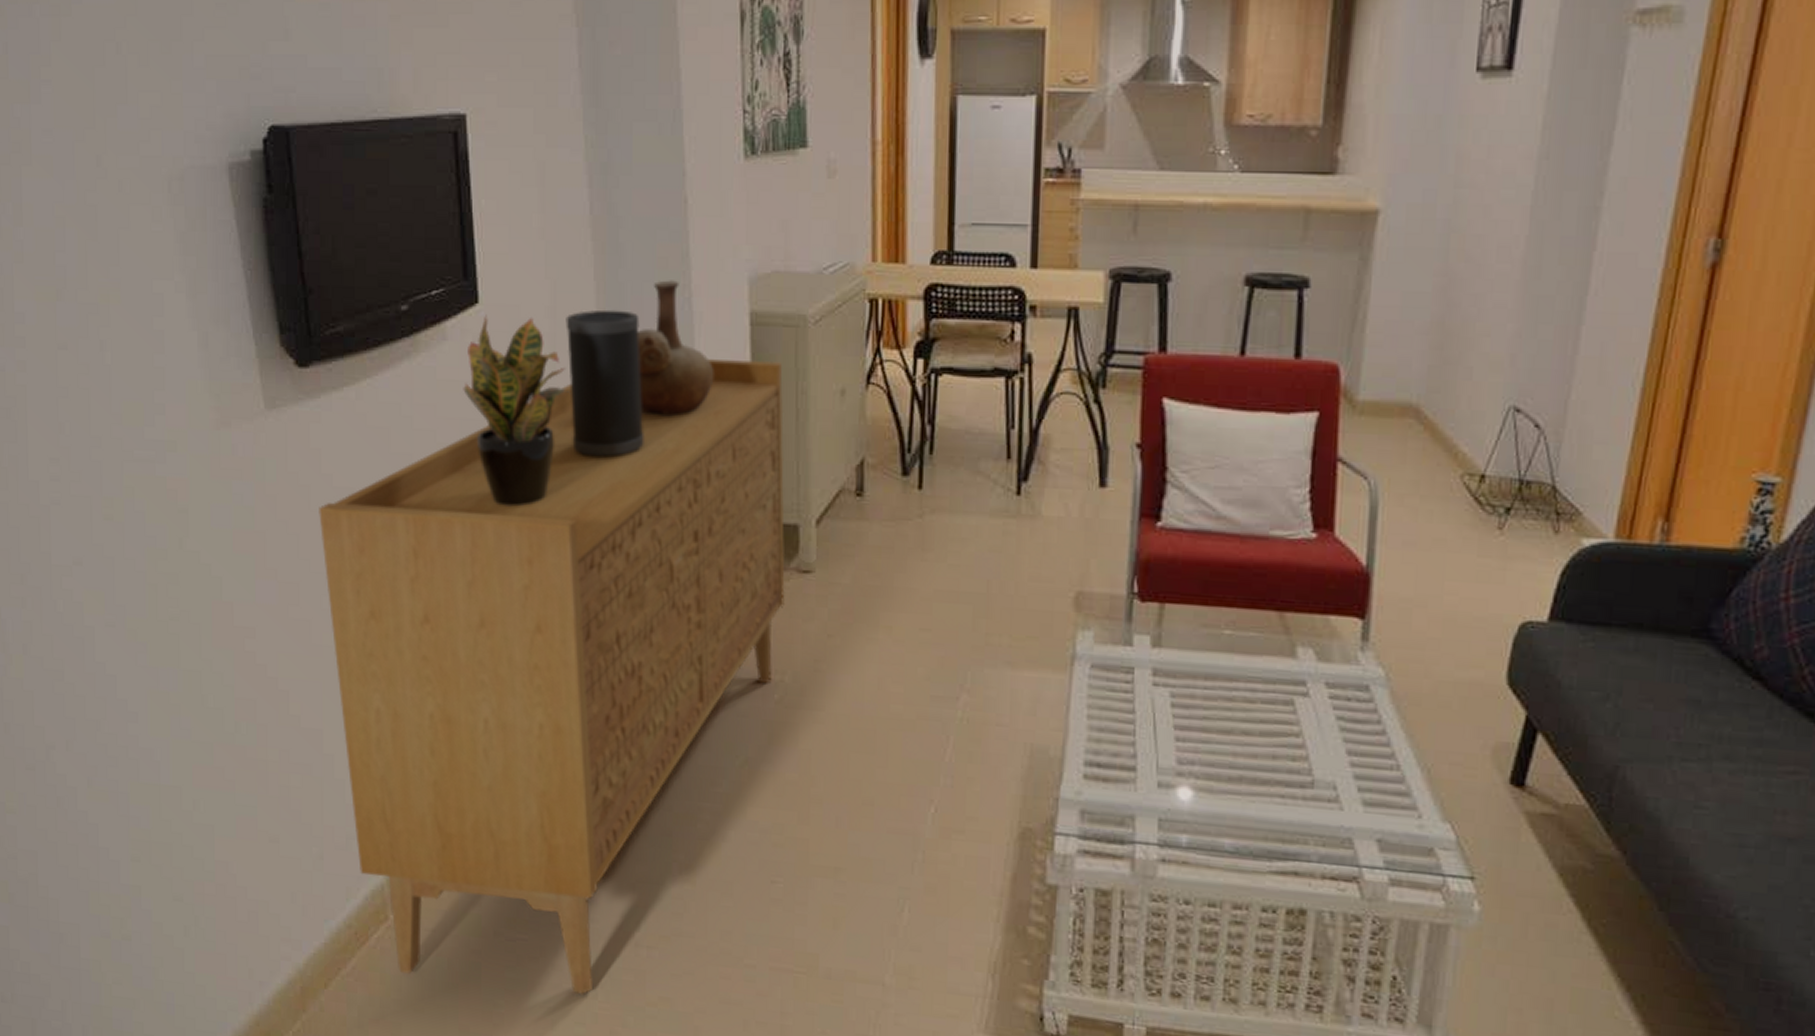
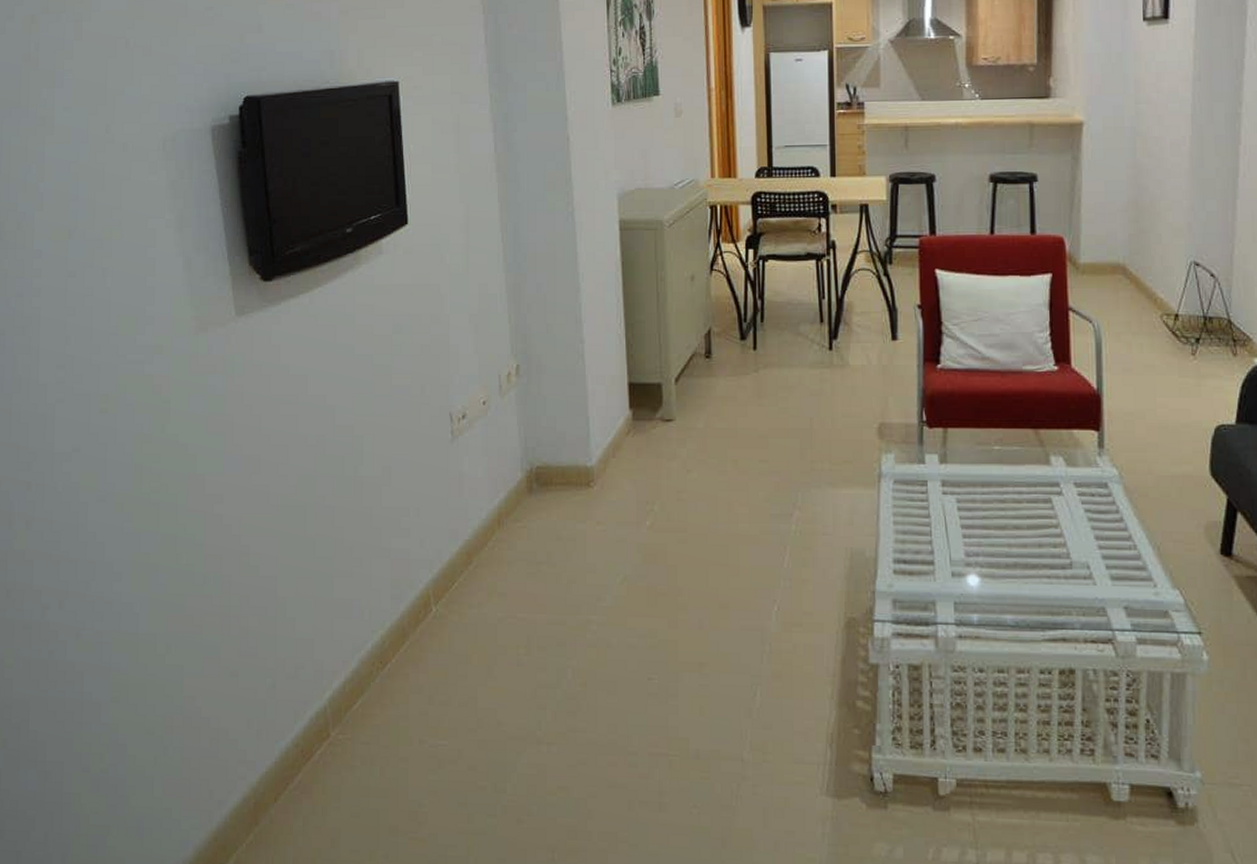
sideboard: present [319,359,785,995] -> none [278,256,652,791]
potted plant: present [463,315,571,507] -> none [395,232,481,382]
speaker: present [565,309,644,456] -> none [476,224,539,339]
vase: present [638,280,714,417] -> none [533,199,593,304]

